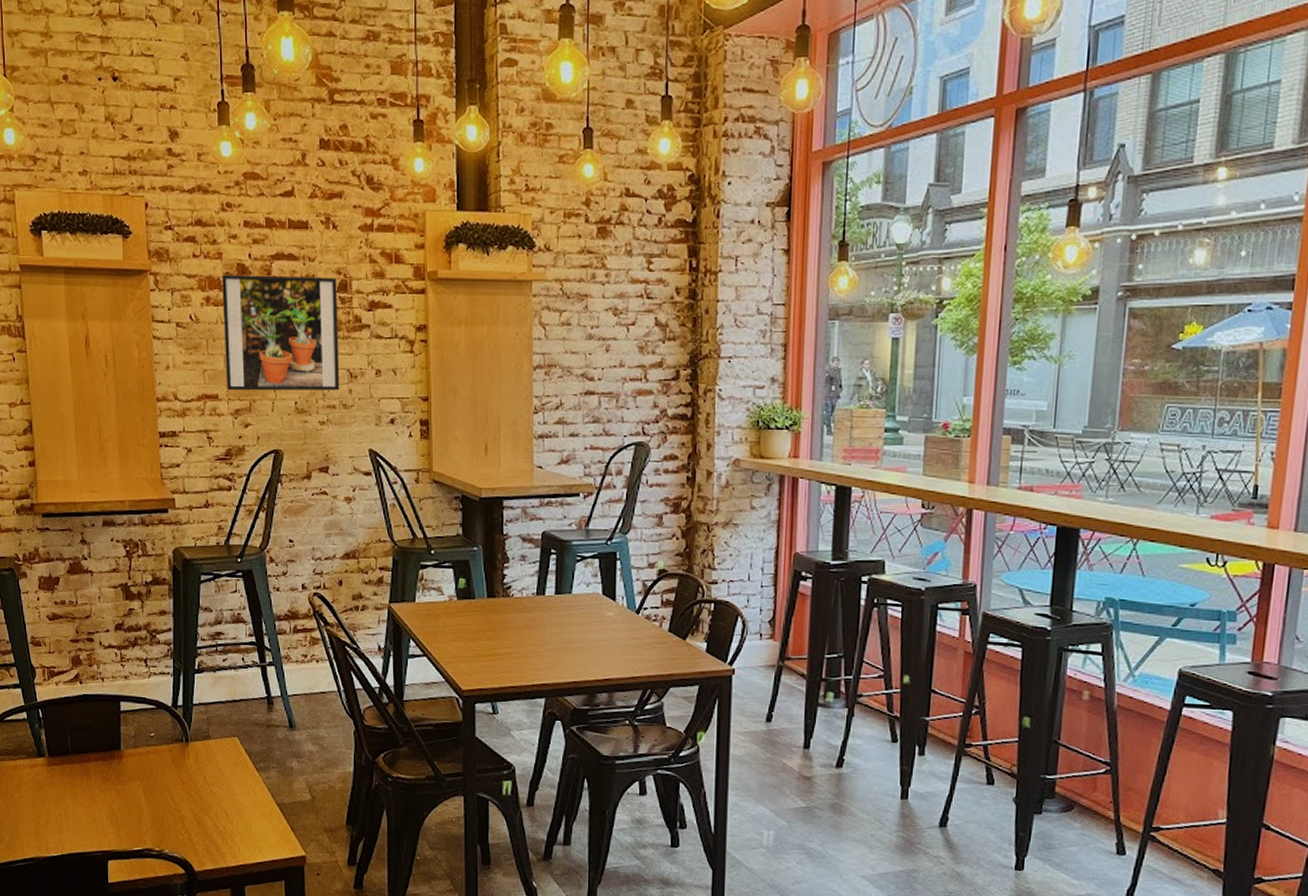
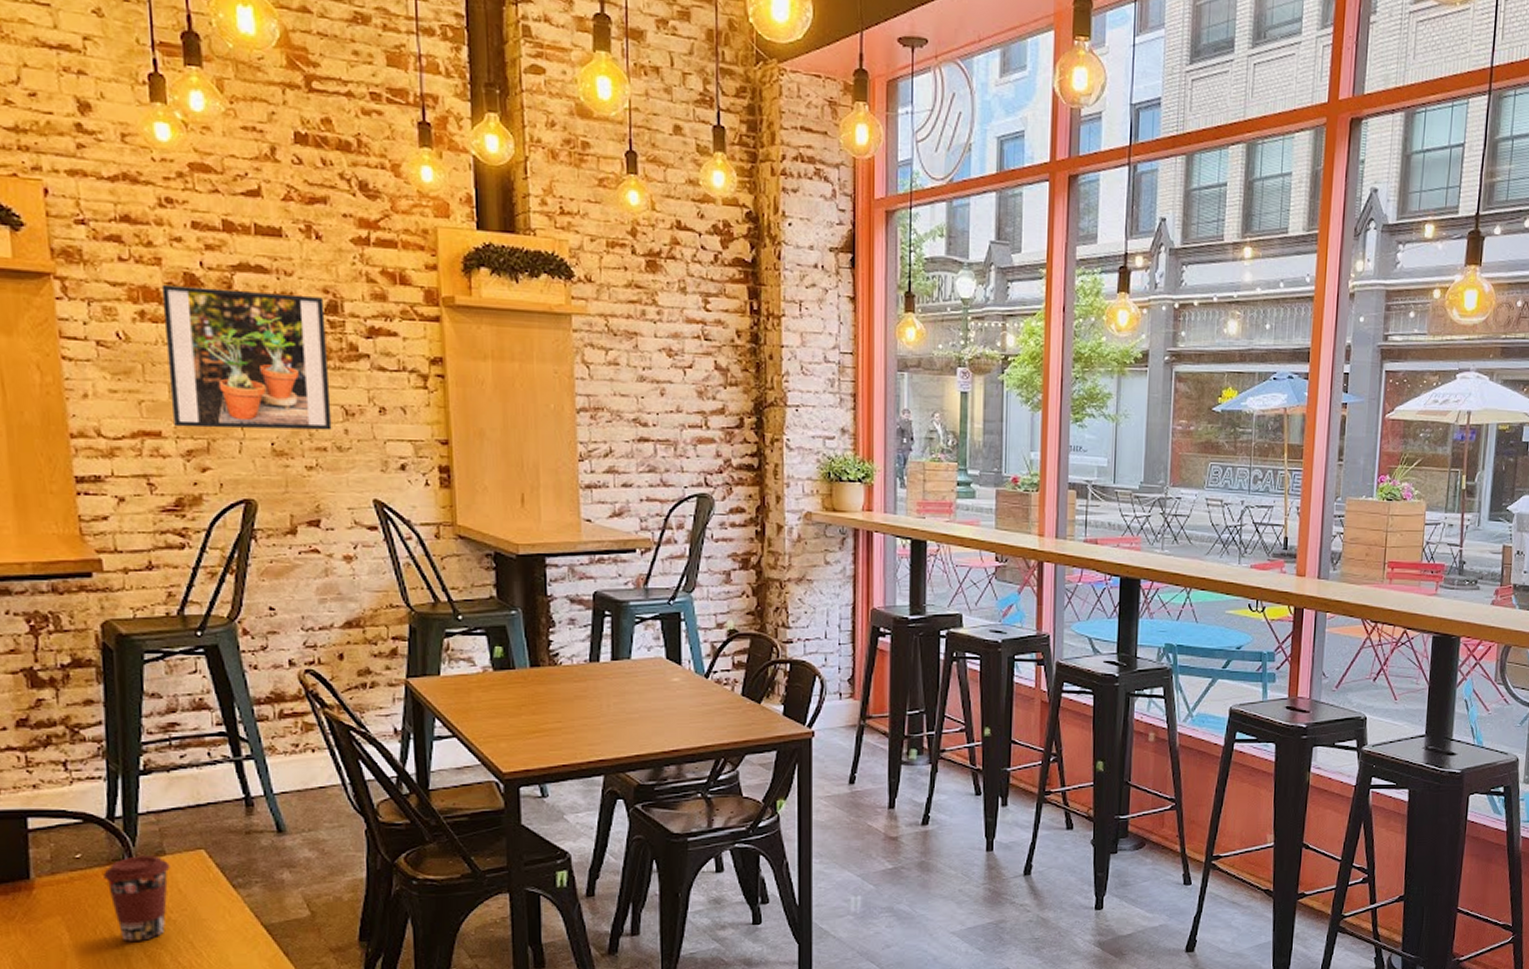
coffee cup: none [169,738,214,807] -> present [103,855,170,941]

